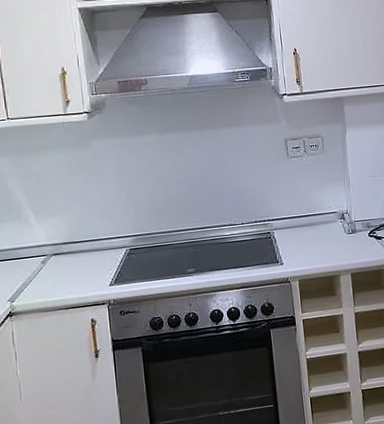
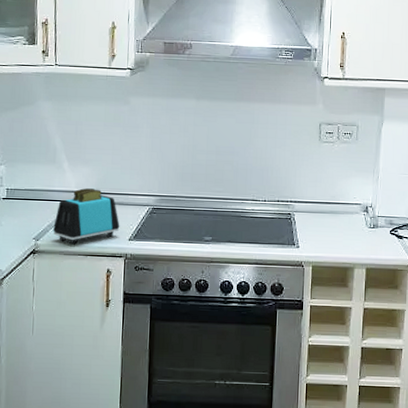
toaster: none [28,239,99,300] -> present [53,188,120,245]

